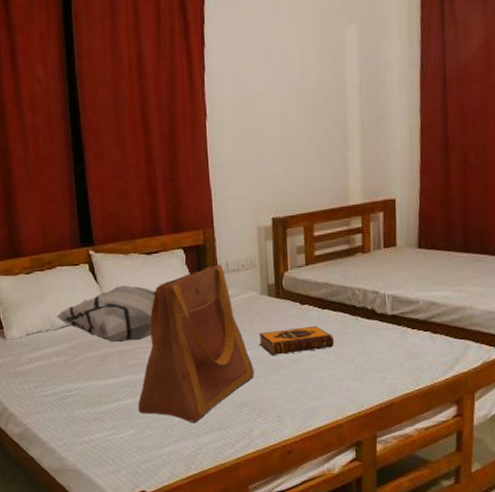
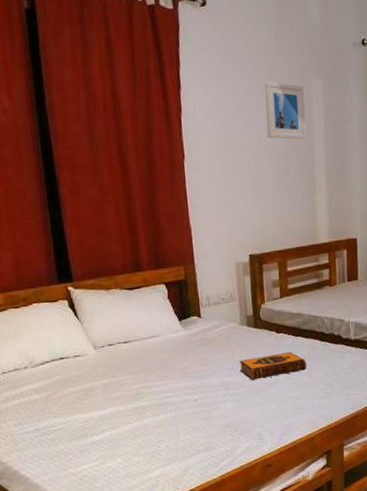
decorative pillow: present [56,285,156,343] -> none [35,320,140,376]
tote bag: present [138,264,254,422] -> none [125,298,236,447]
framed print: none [291,31,338,93] -> present [263,81,307,140]

